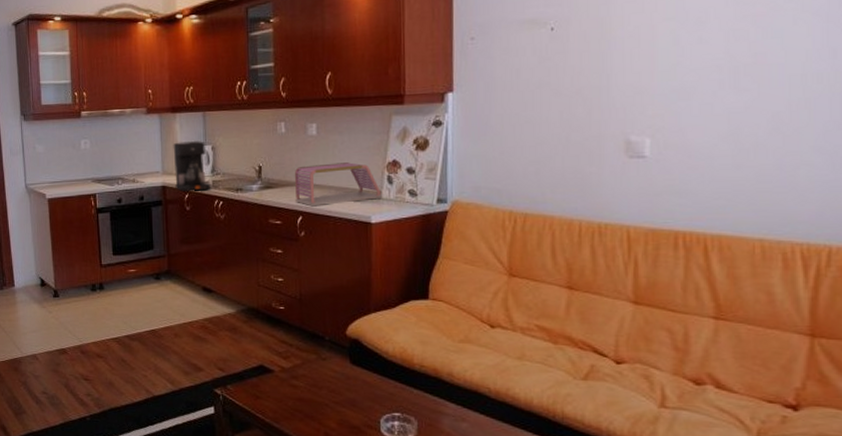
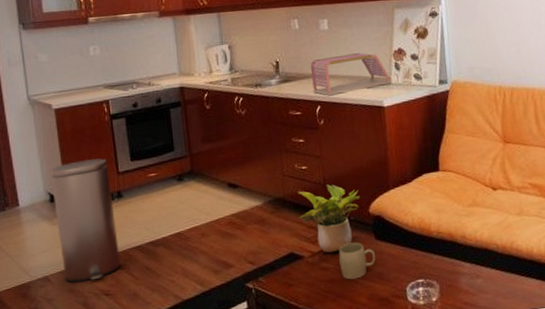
pedal bin: none [42,250,99,365] -> present [50,158,120,283]
coffee maker: present [173,140,211,193] -> none [189,40,230,92]
potted plant: none [271,300,338,371] -> present [298,184,360,254]
mug: none [309,363,350,402] -> present [338,242,376,280]

